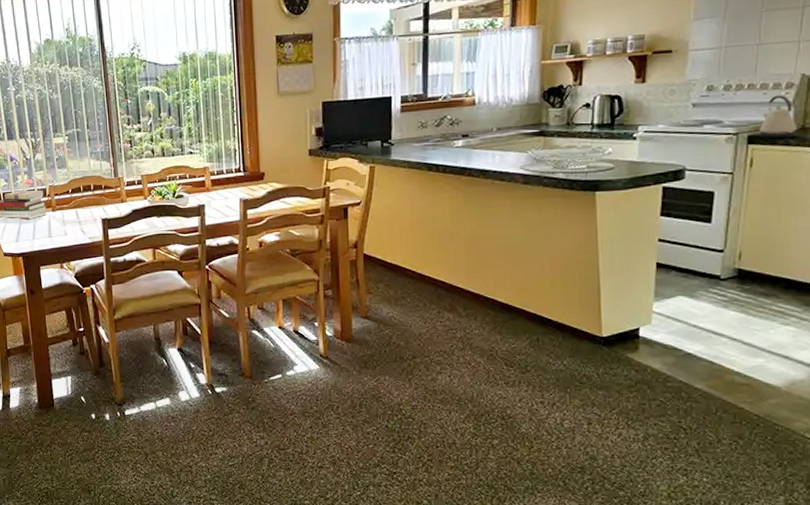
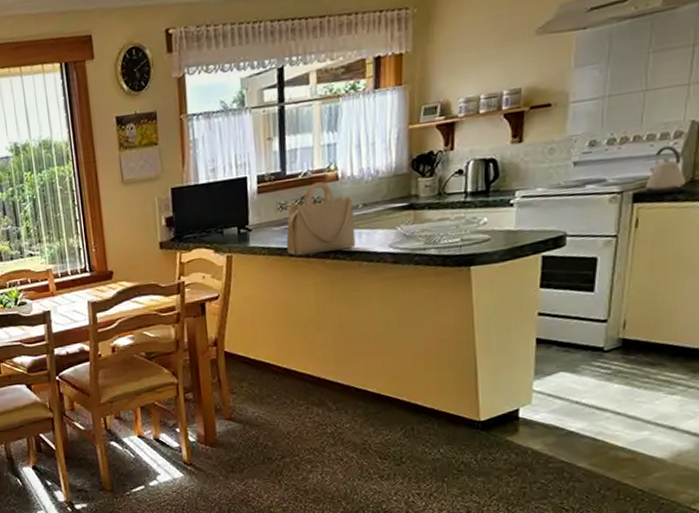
handbag: none [424,106,490,171] -> present [286,182,356,256]

